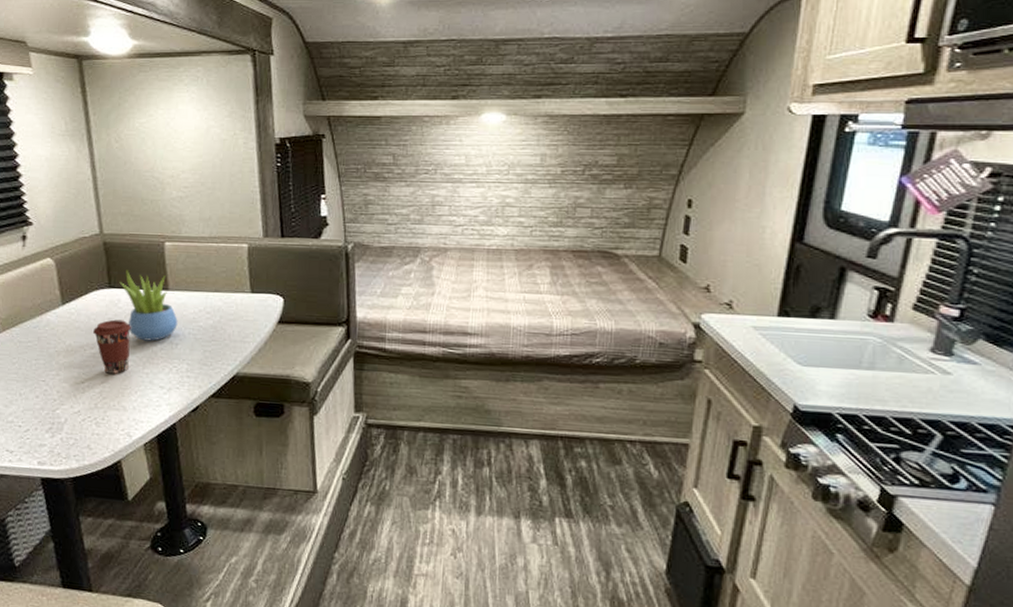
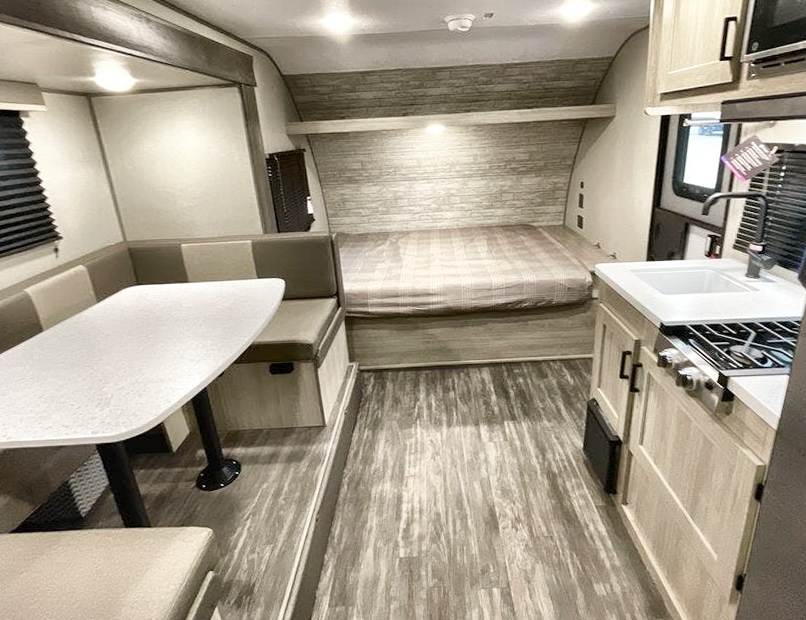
coffee cup: present [92,319,131,374] -> none [127,310,161,354]
succulent plant: present [119,270,178,341] -> none [145,269,199,325]

